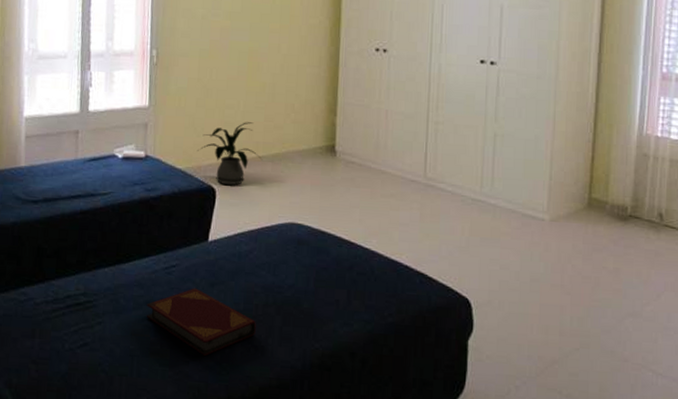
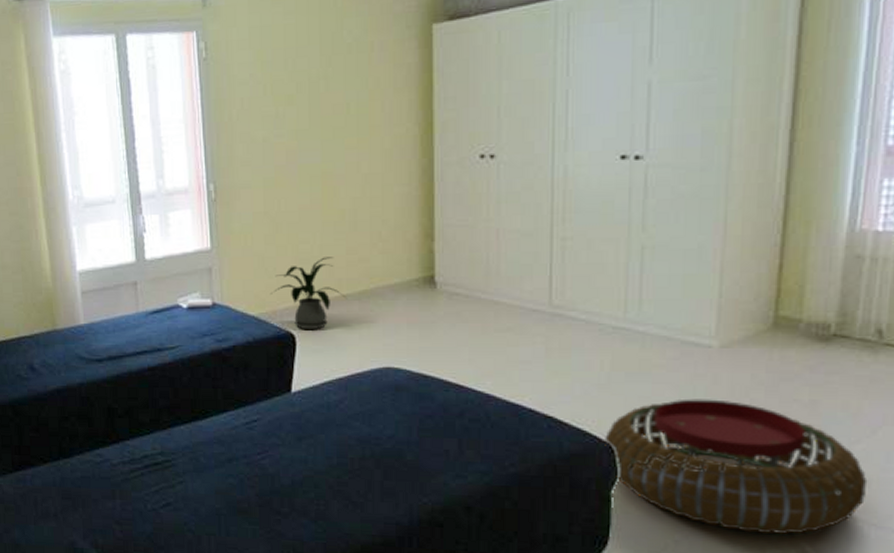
hardback book: present [146,288,256,356] -> none [229,443,353,513]
pouf: none [463,262,655,382] -> present [605,399,868,535]

